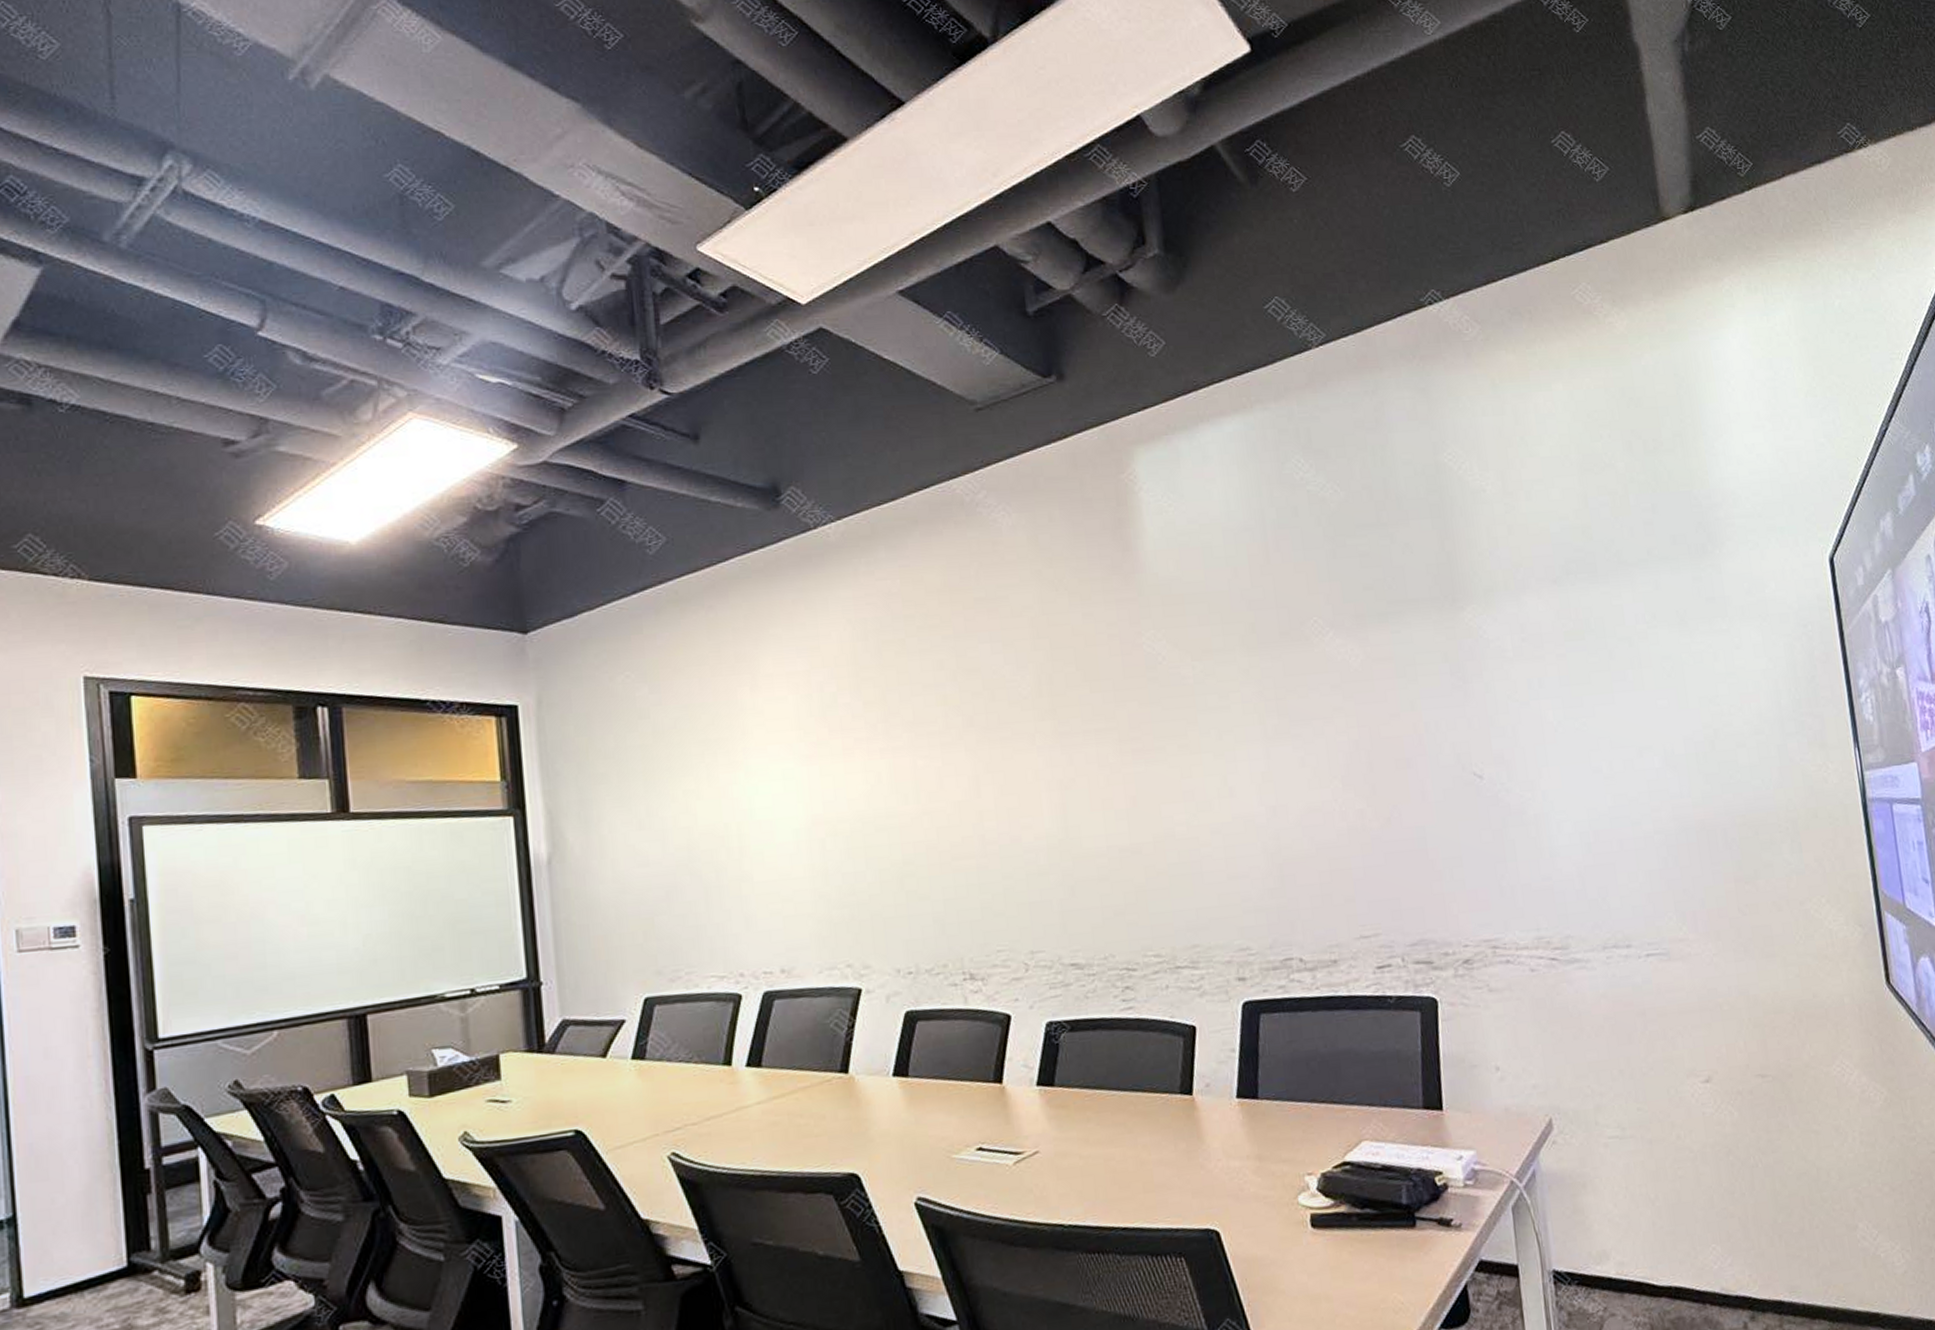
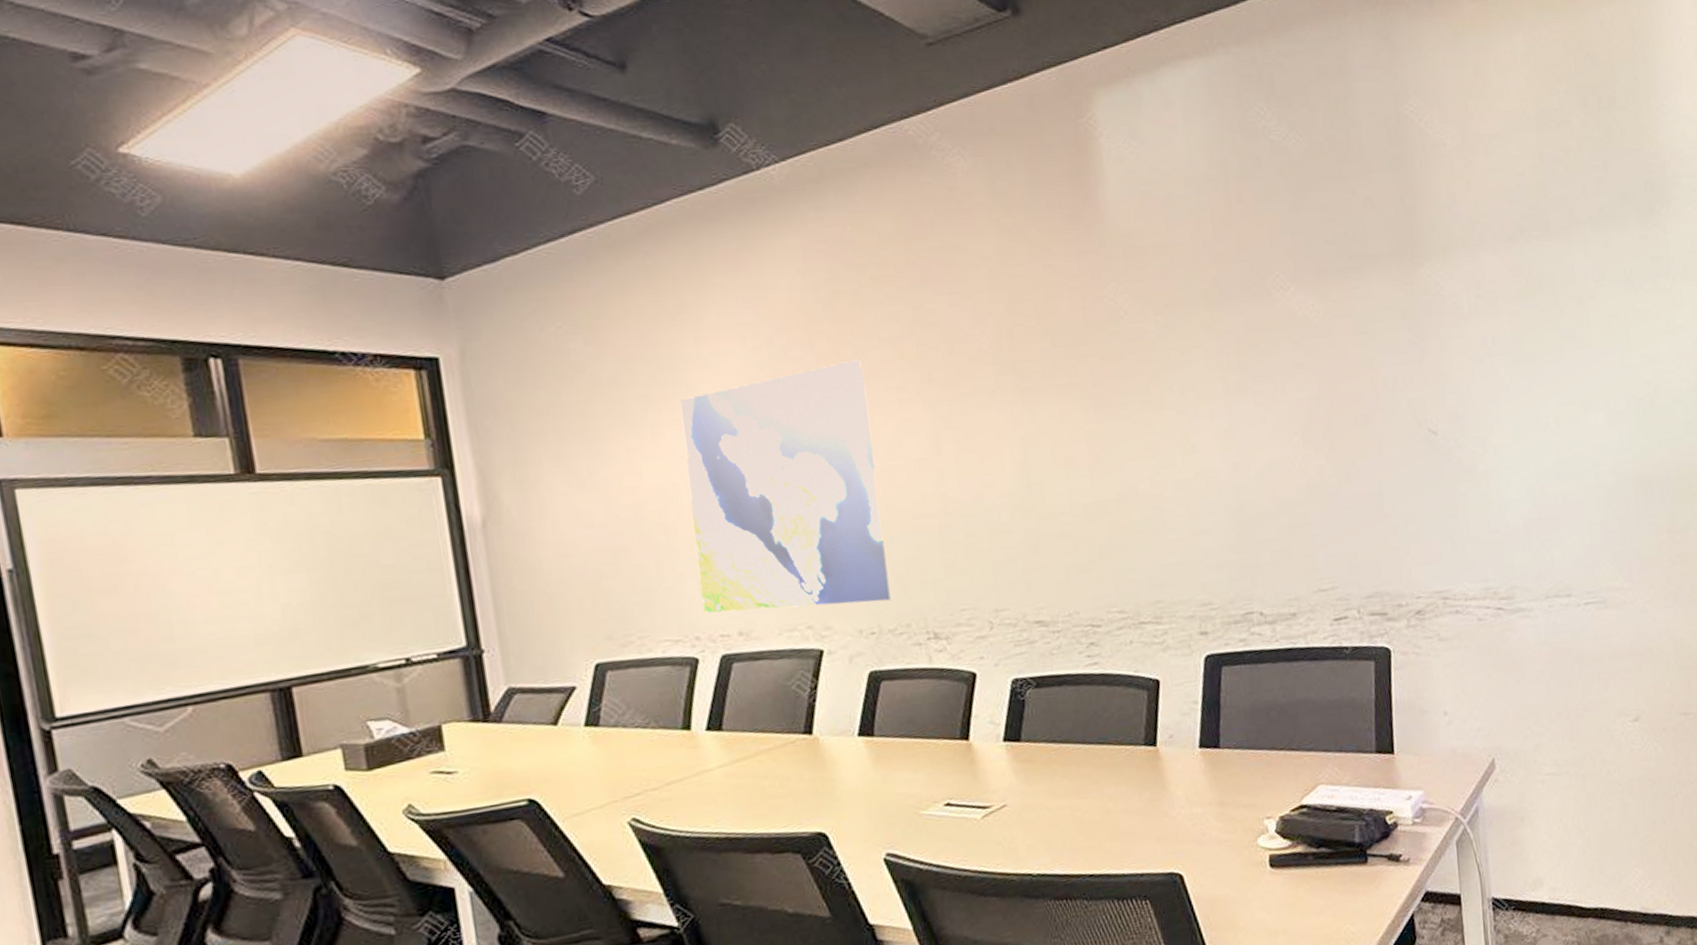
world map: none [734,705,928,950] -> present [679,359,891,613]

